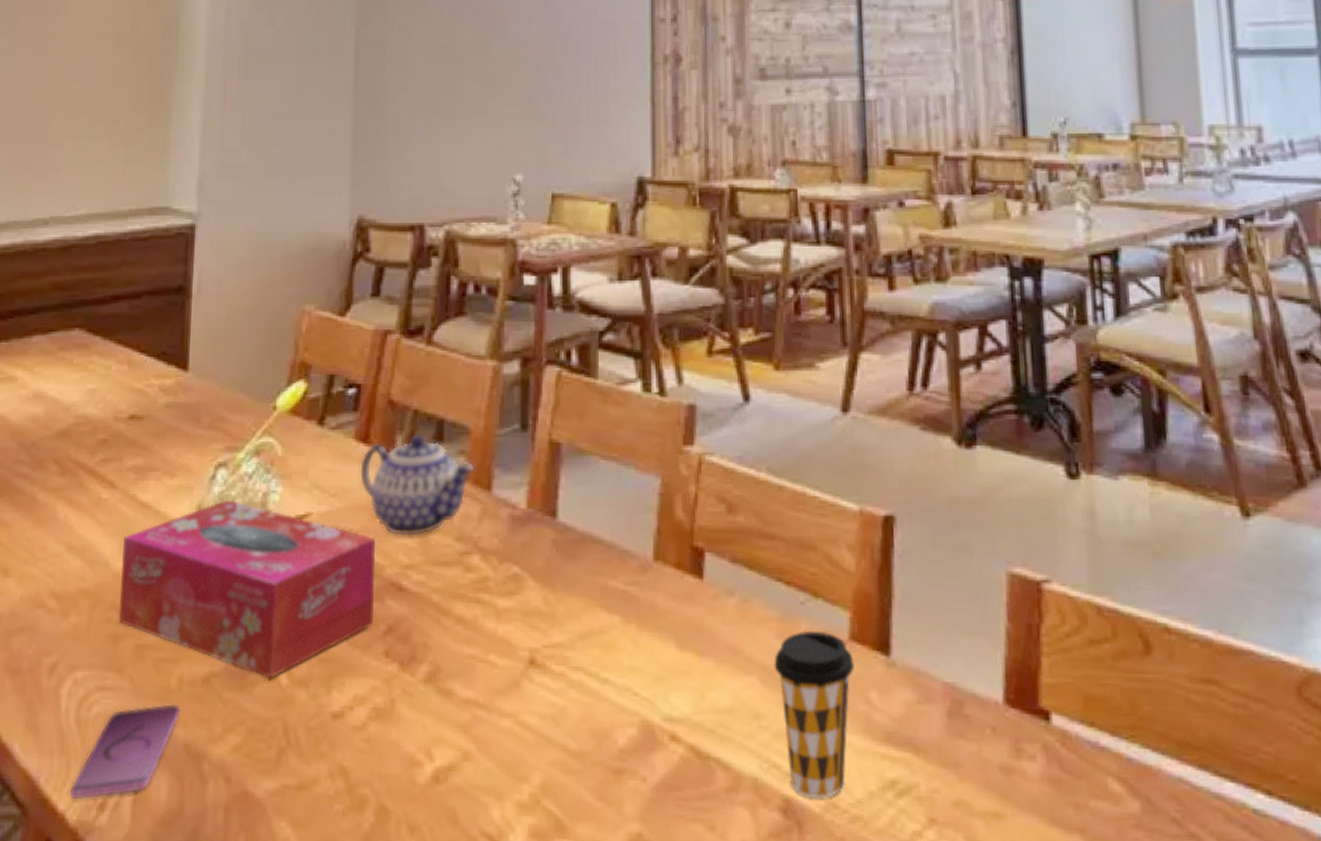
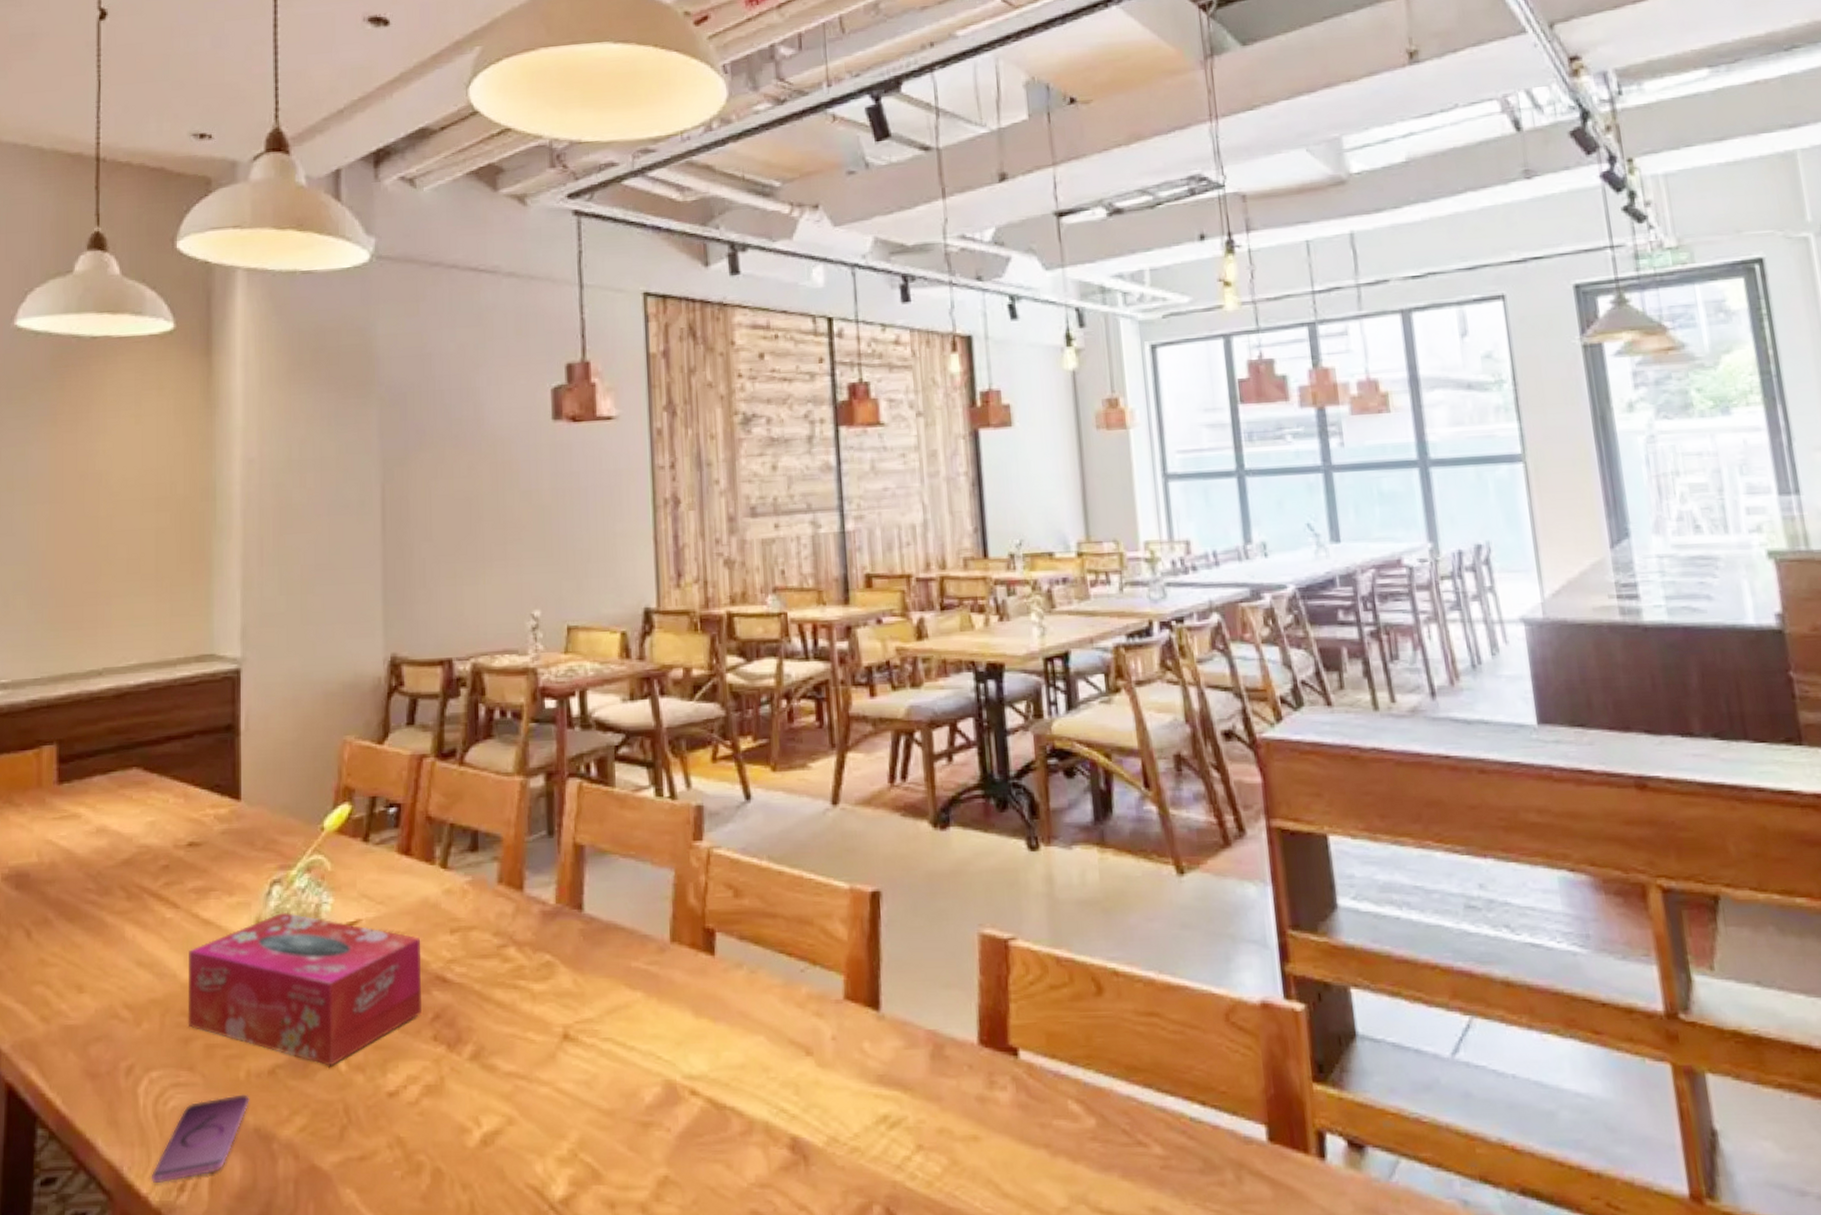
teapot: present [359,432,475,536] -> none [402,843,508,935]
coffee cup: present [773,630,854,798] -> none [779,993,849,1135]

